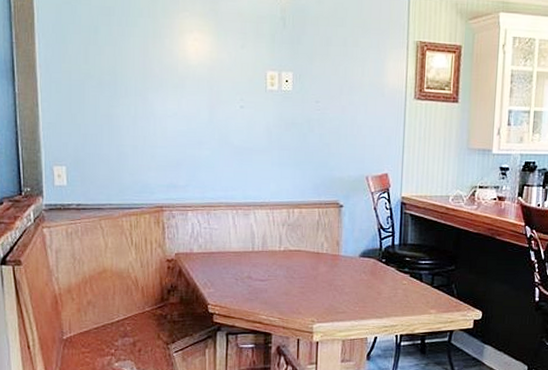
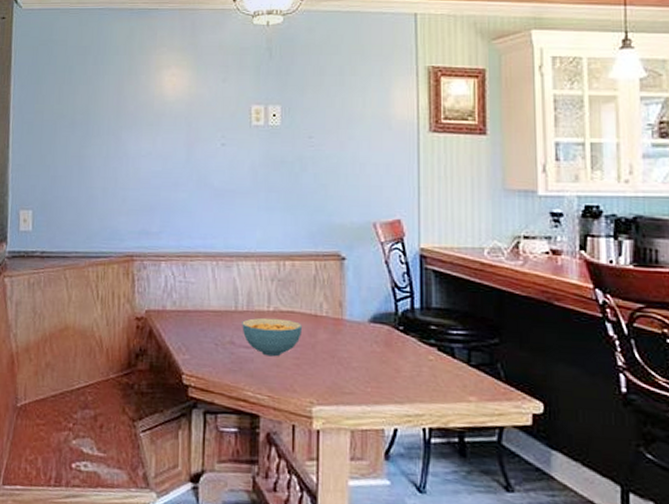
cereal bowl: none [258,256,306,287] -> present [242,317,302,357]

